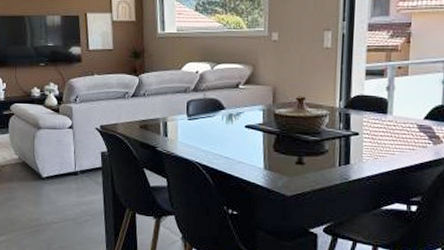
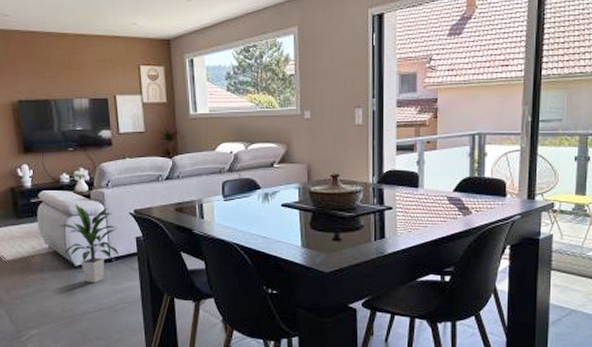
indoor plant: none [28,117,84,194] -> present [58,203,119,283]

